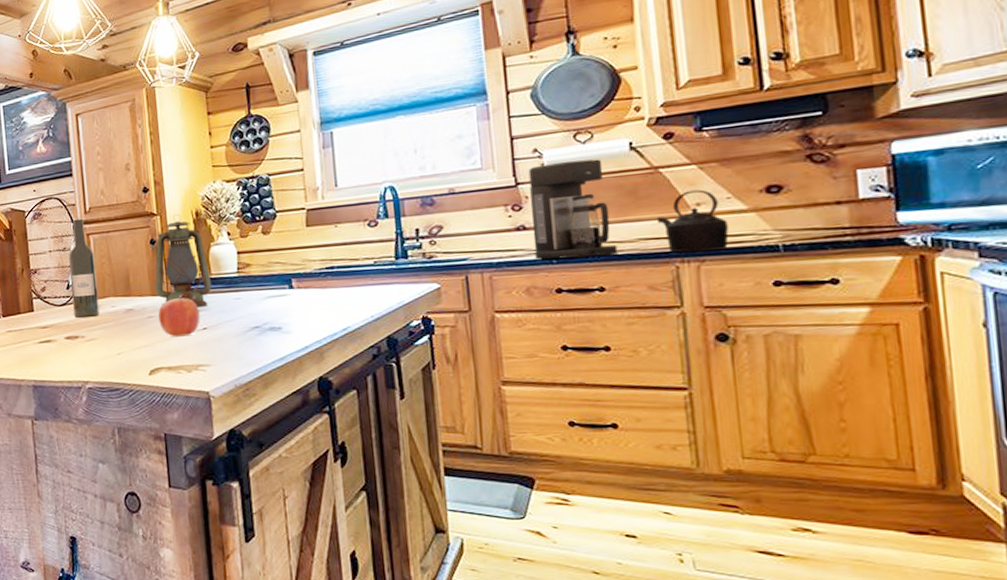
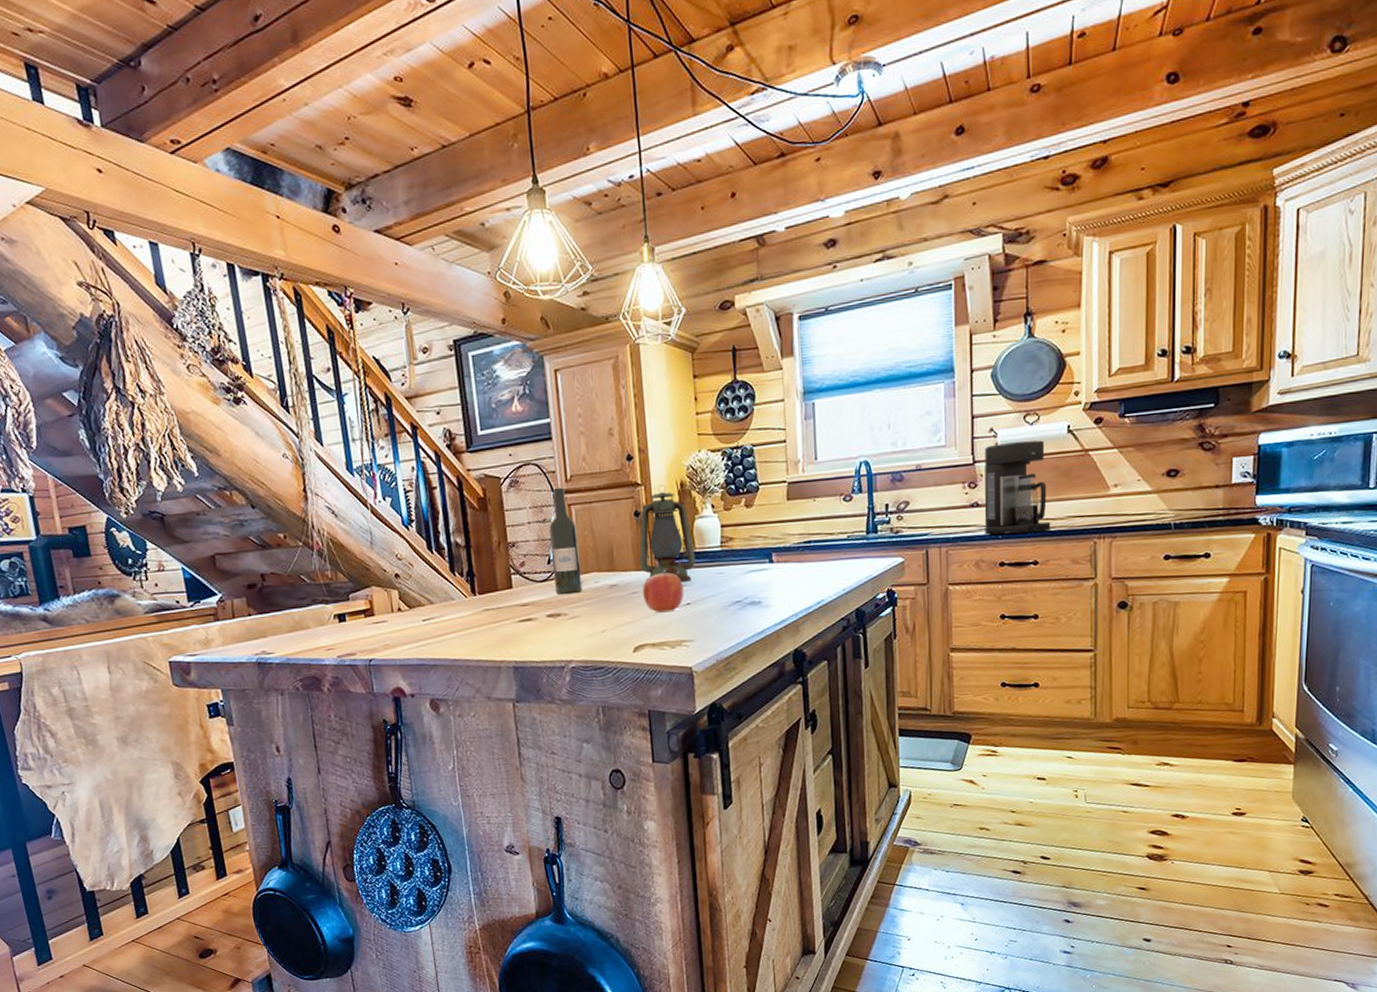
kettle: present [656,189,729,254] -> none [1083,472,1136,530]

